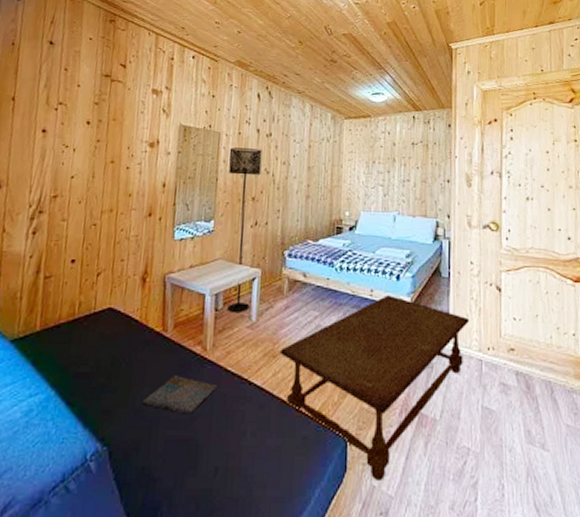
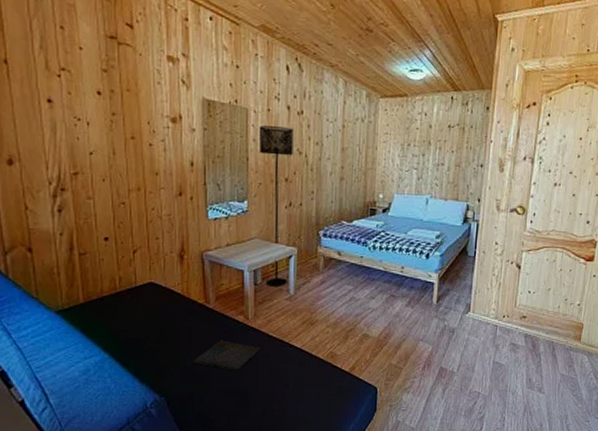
coffee table: present [279,295,470,482] -> none [316,272,490,418]

